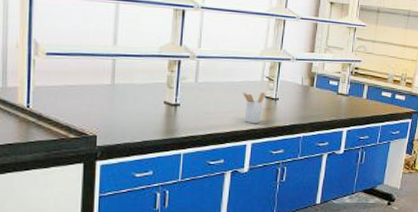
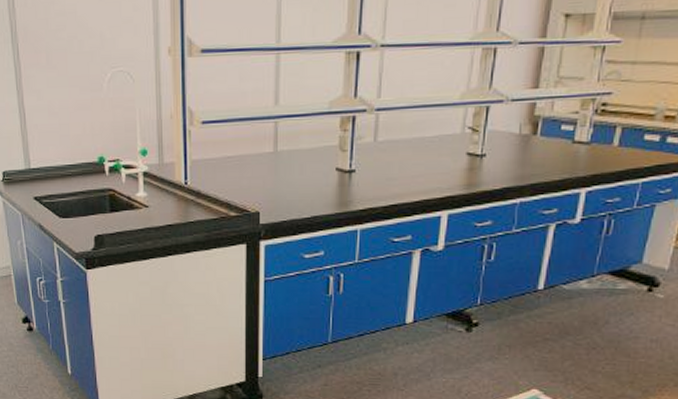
utensil holder: present [243,92,266,124] -> none [436,148,468,190]

